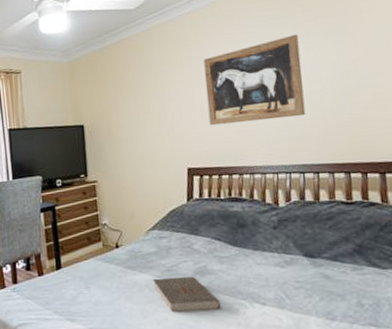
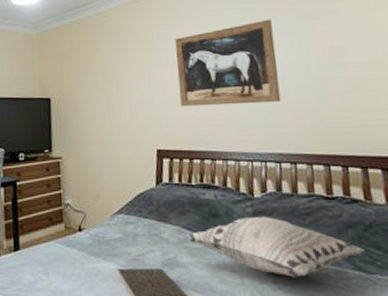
decorative pillow: none [217,223,382,277] -> present [187,216,367,277]

